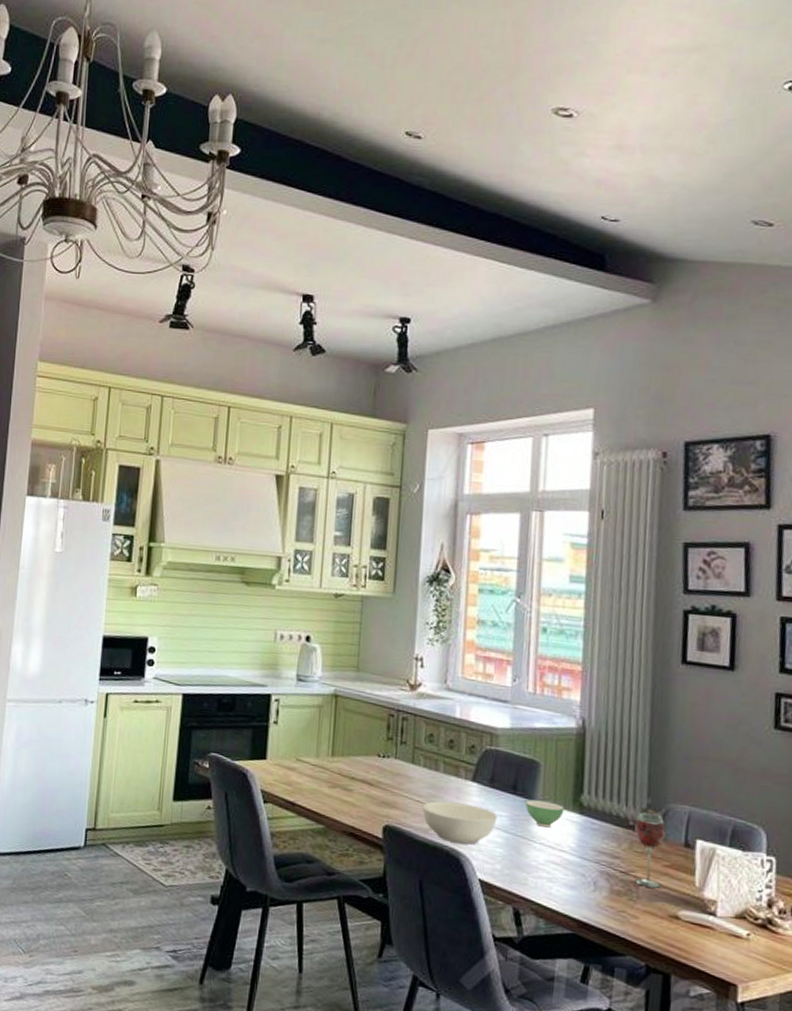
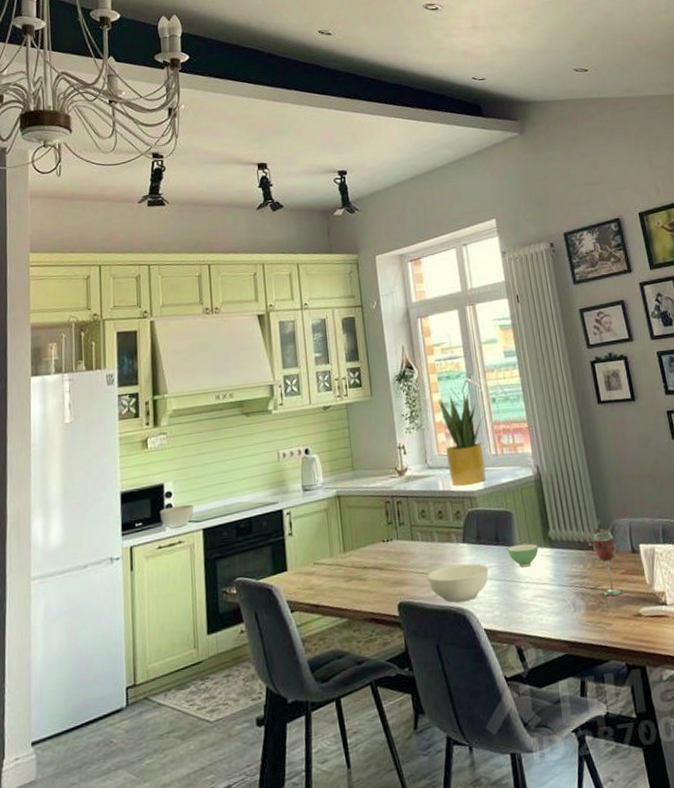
bowl: none [140,663,176,687] -> present [159,504,194,529]
planter: none [471,612,528,721] -> present [438,391,487,486]

